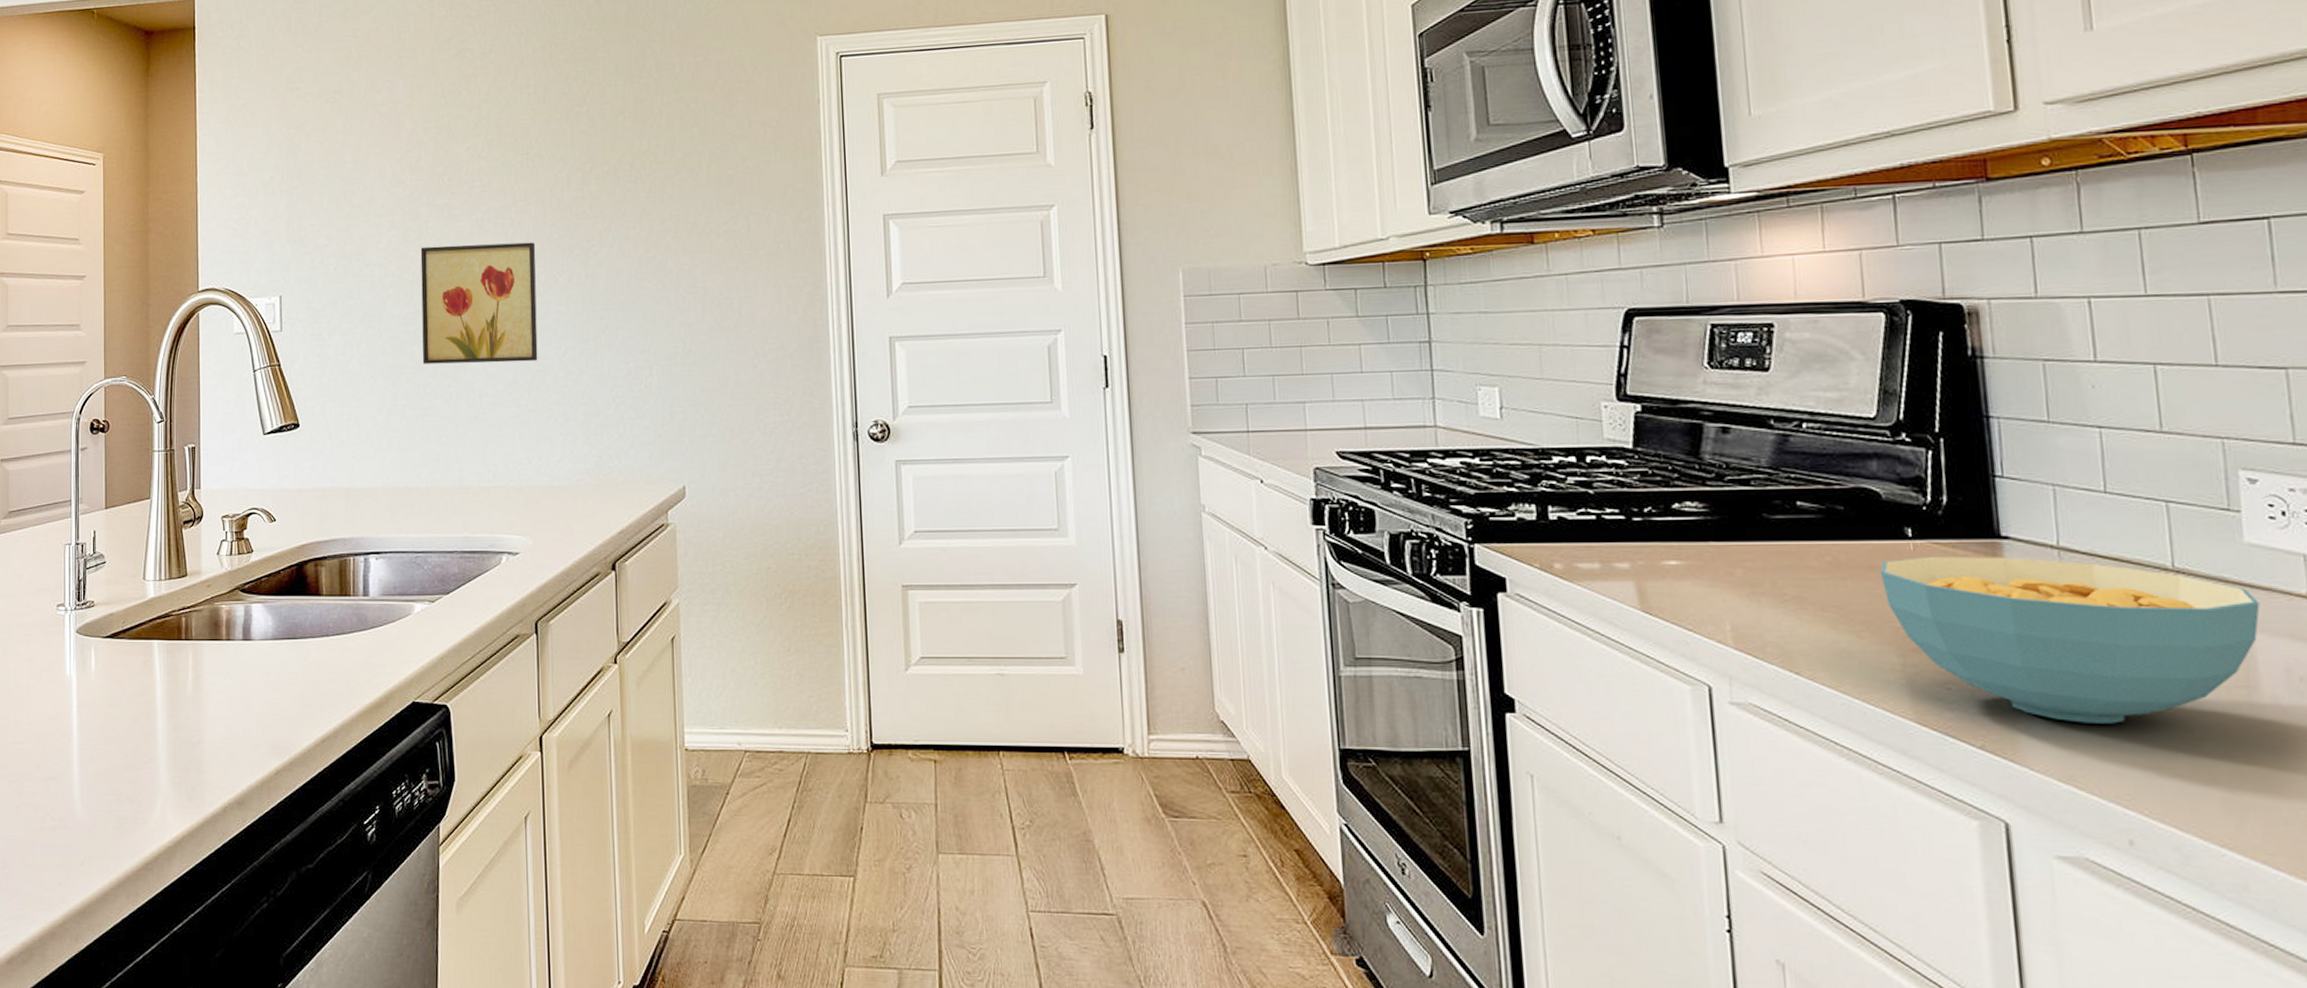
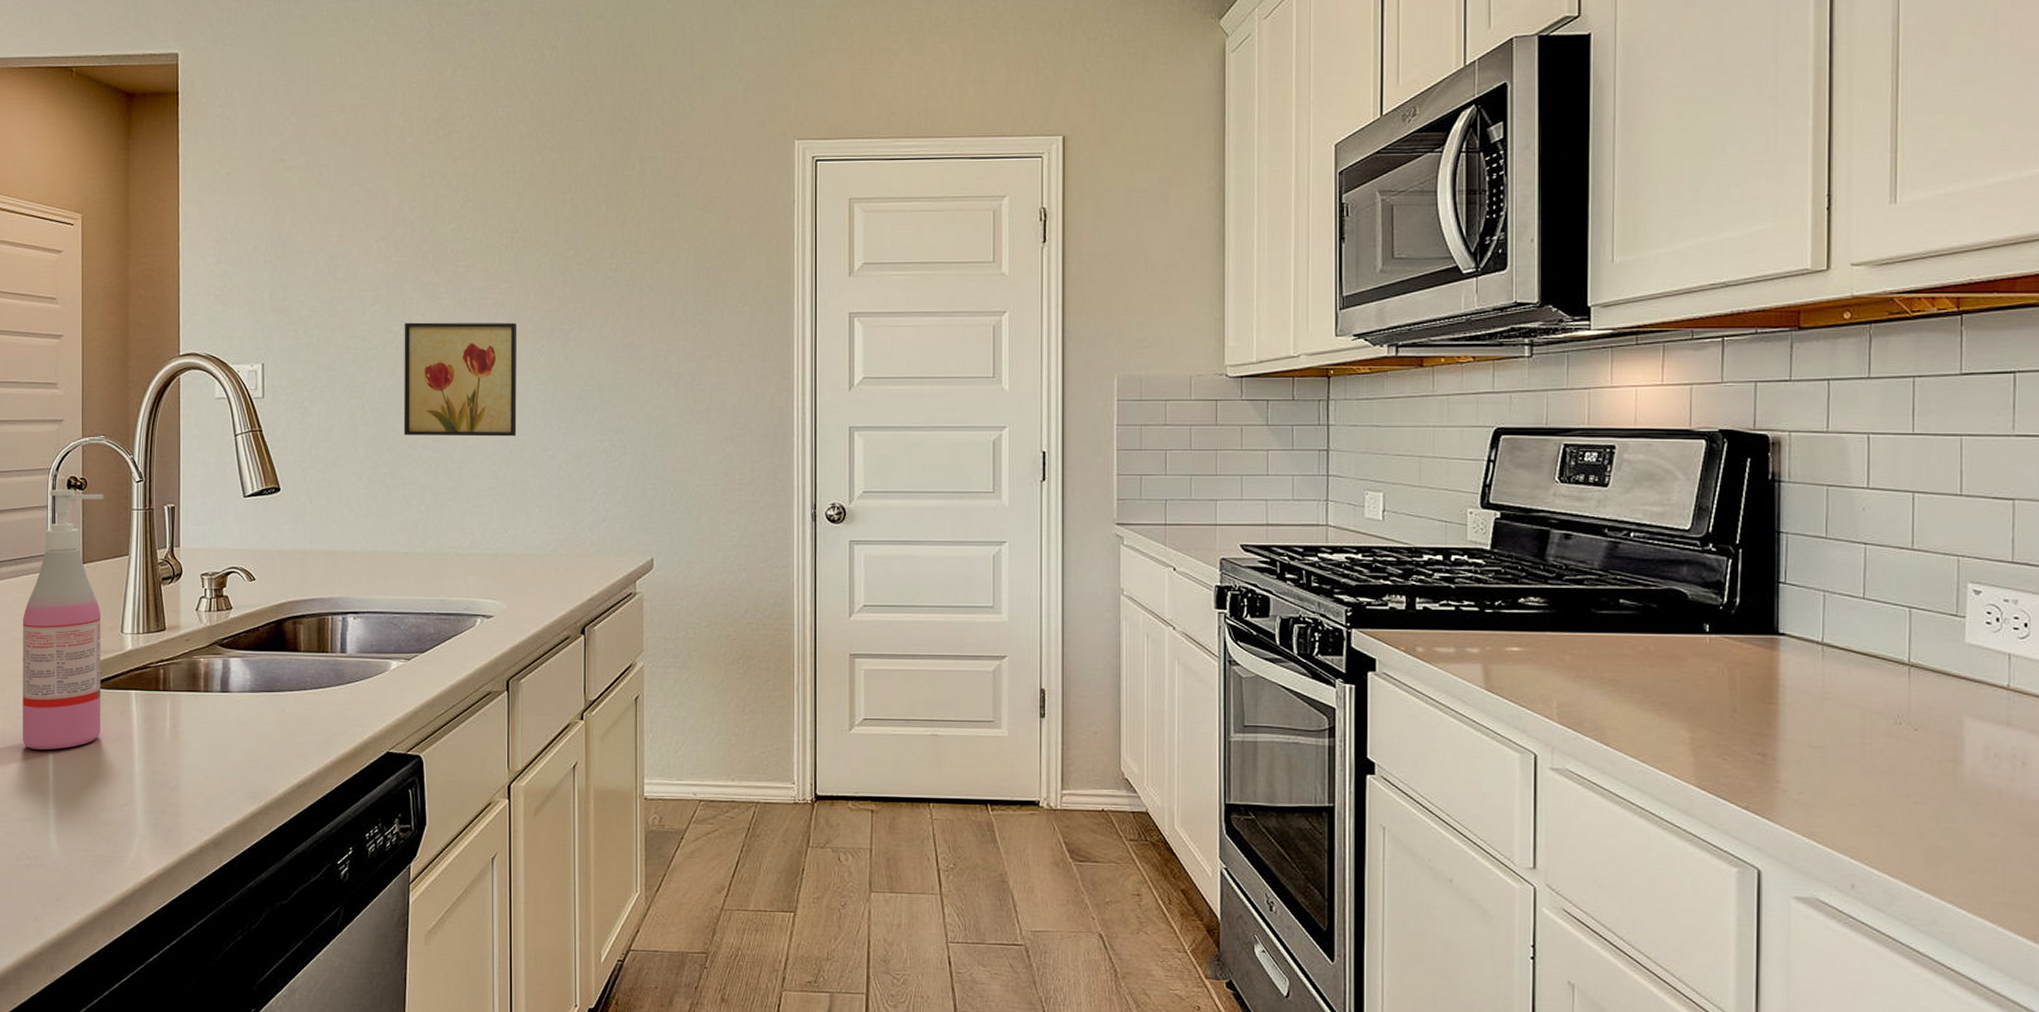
soap dispenser: none [46,433,126,704] -> present [22,490,104,750]
cereal bowl: present [1879,555,2260,724] -> none [1680,648,1971,790]

